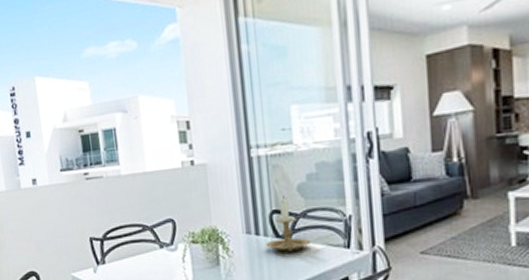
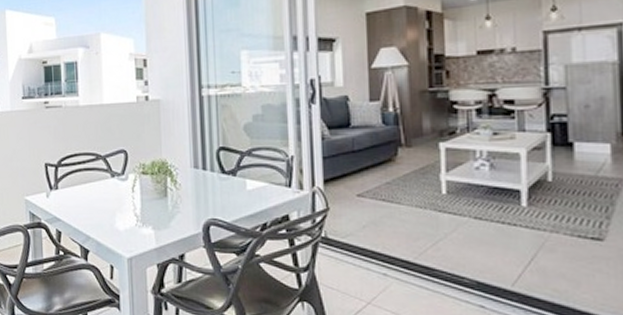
candle holder: present [266,196,310,252] -> none [212,134,254,187]

